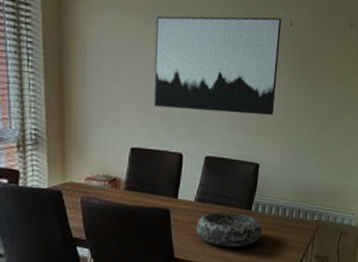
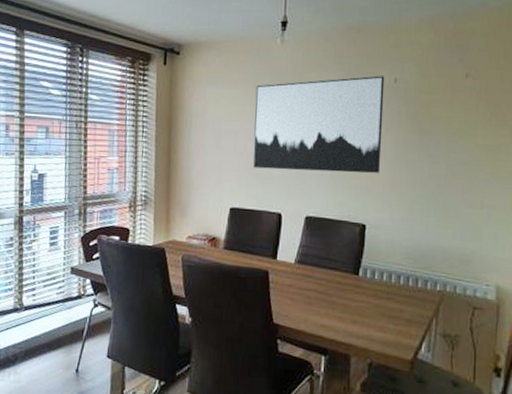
decorative bowl: present [196,212,262,247] -> none [297,275,372,316]

